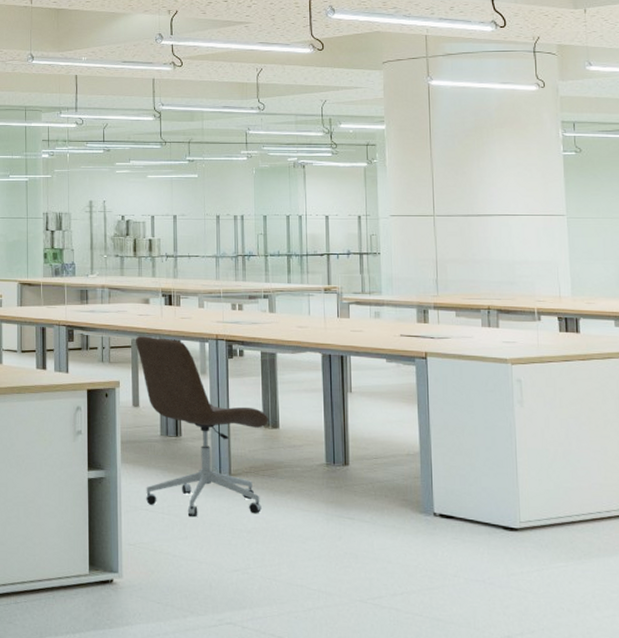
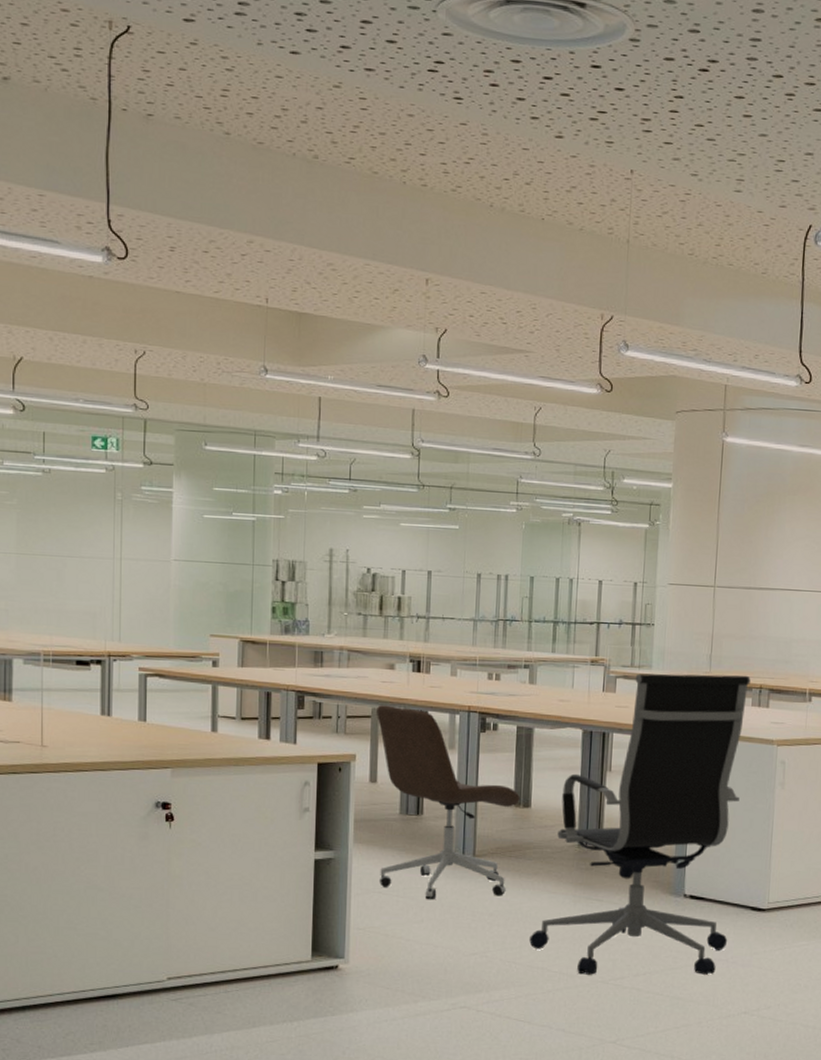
office chair: none [287,297,483,596] -> present [529,673,751,975]

